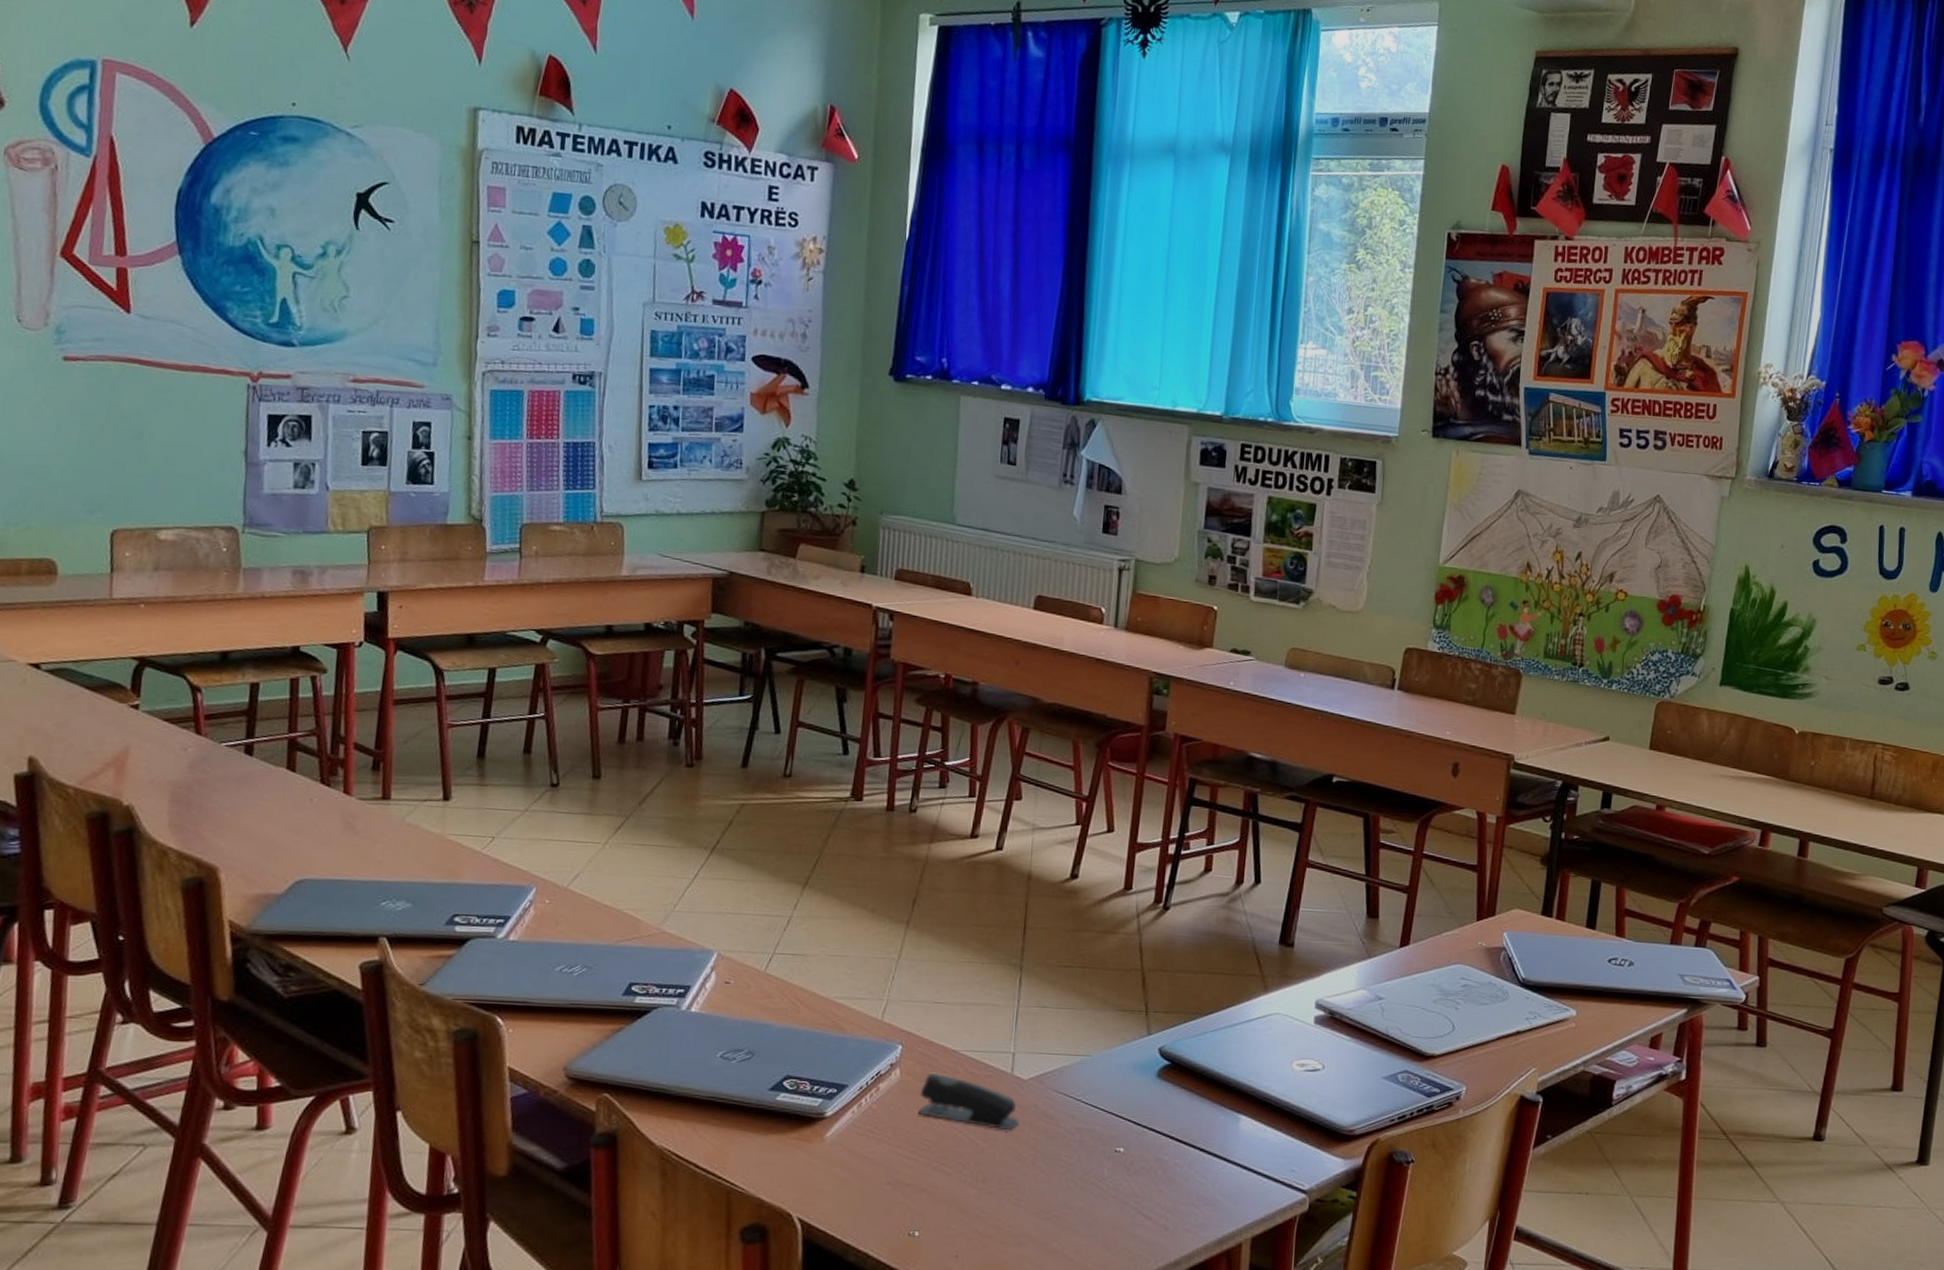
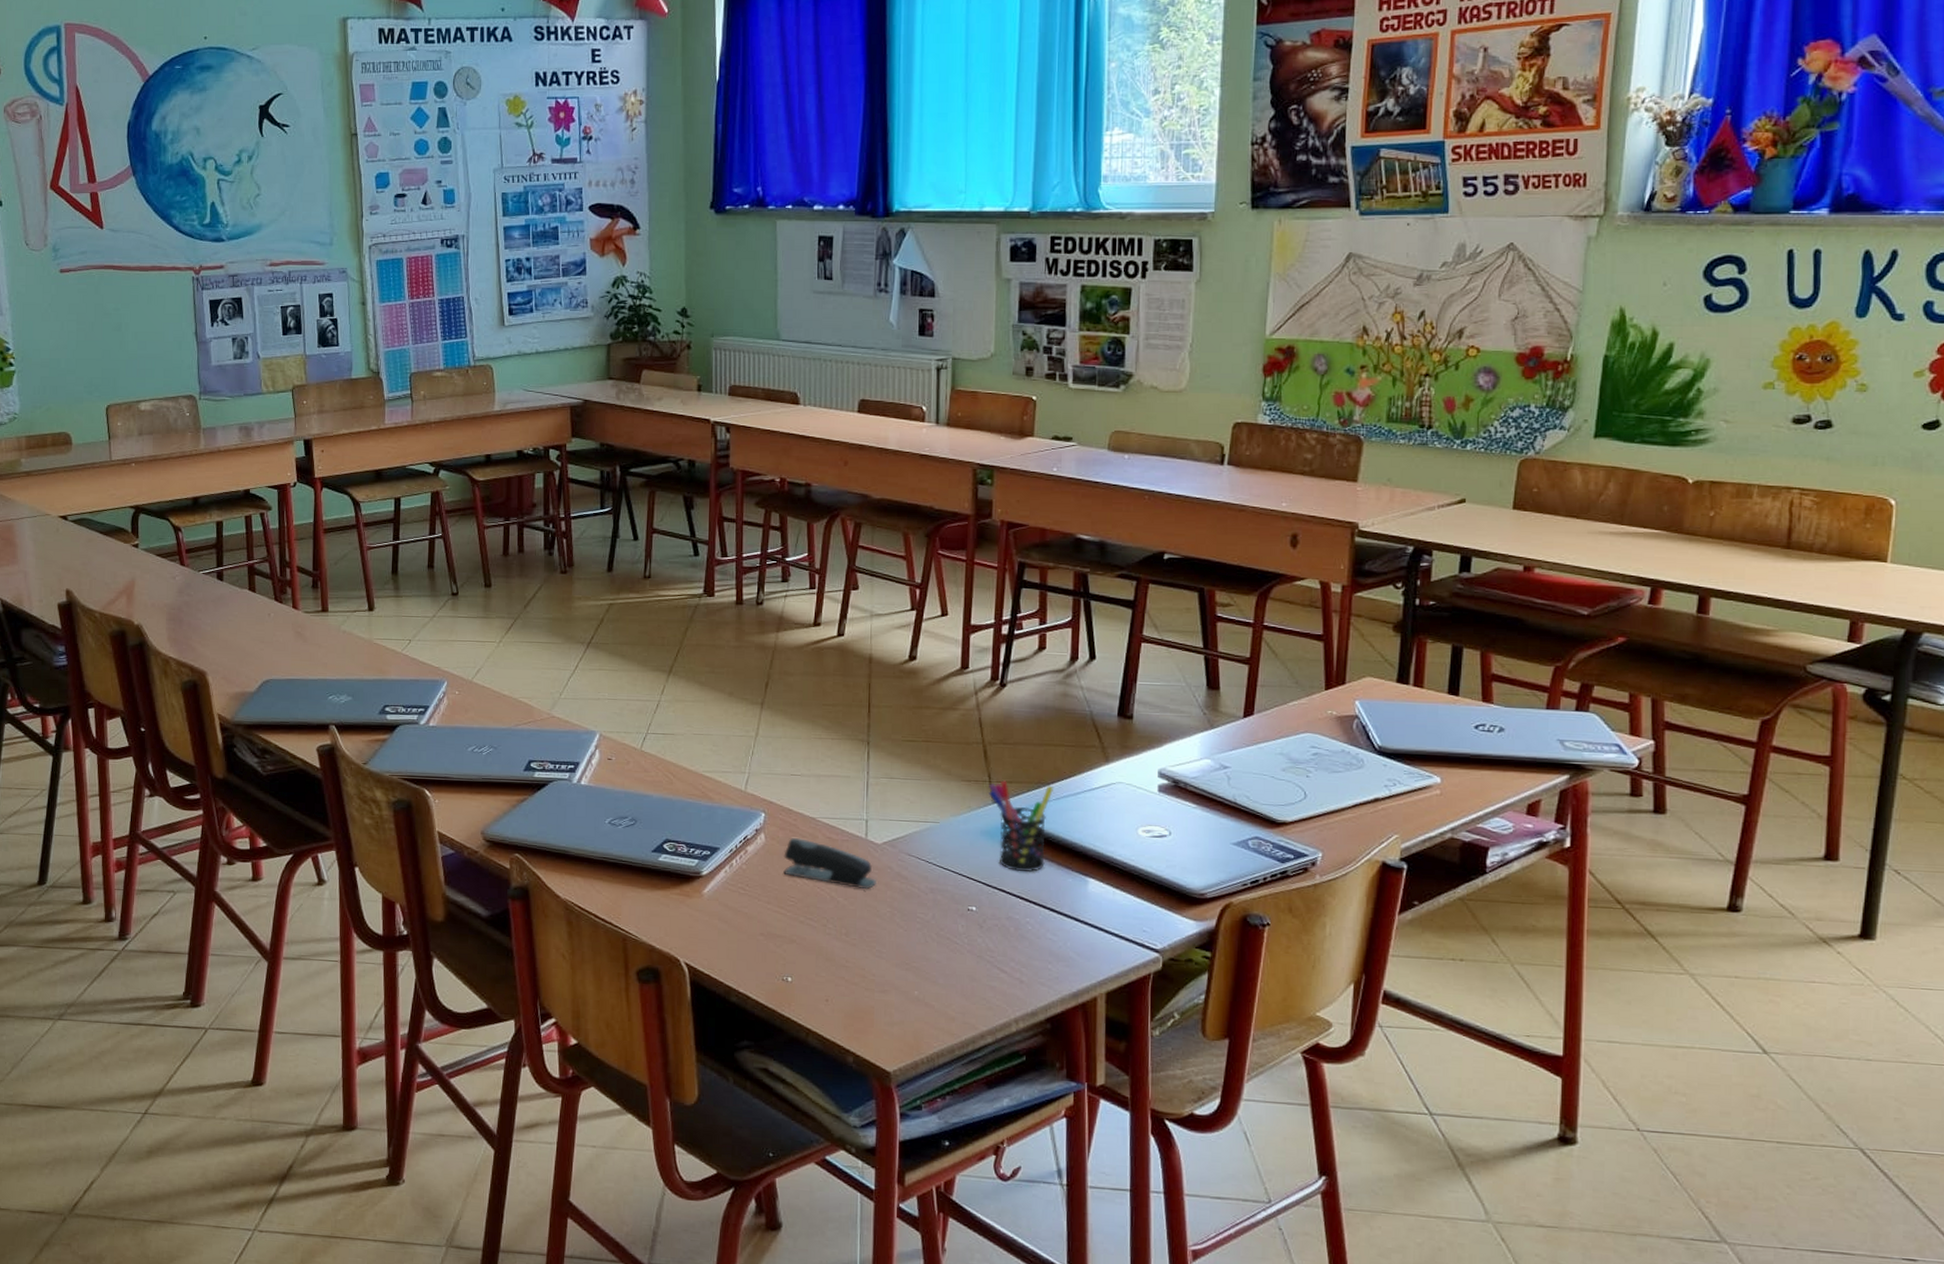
pen holder: none [1145,1010,1212,1110] -> present [989,780,1054,873]

